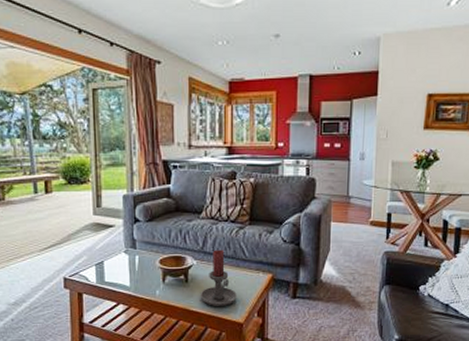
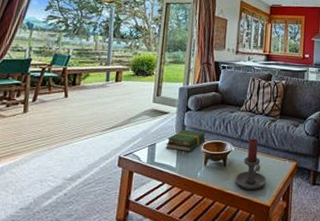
book: none [115,244,161,269] -> present [166,130,206,152]

